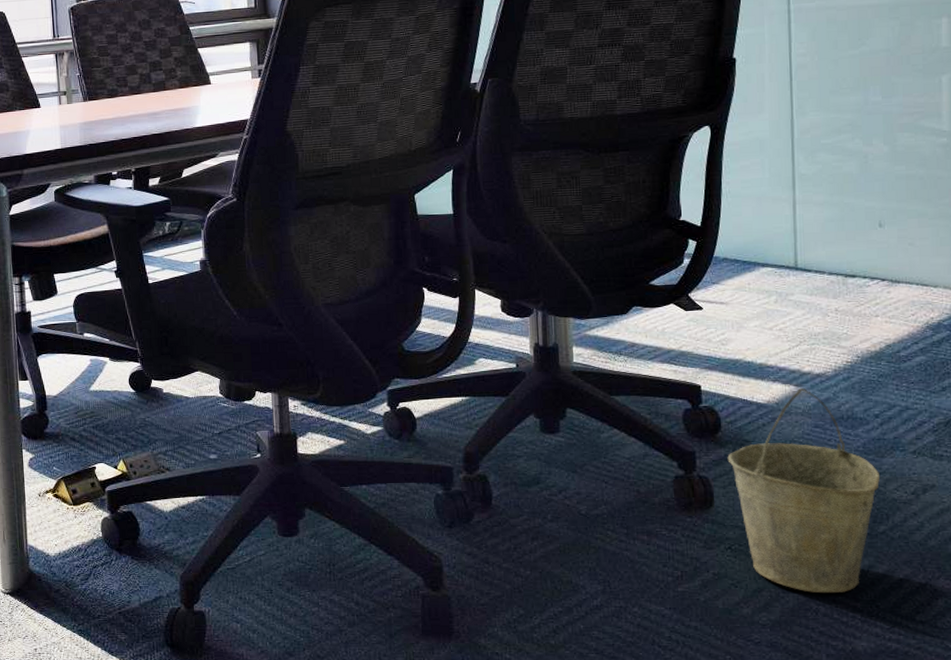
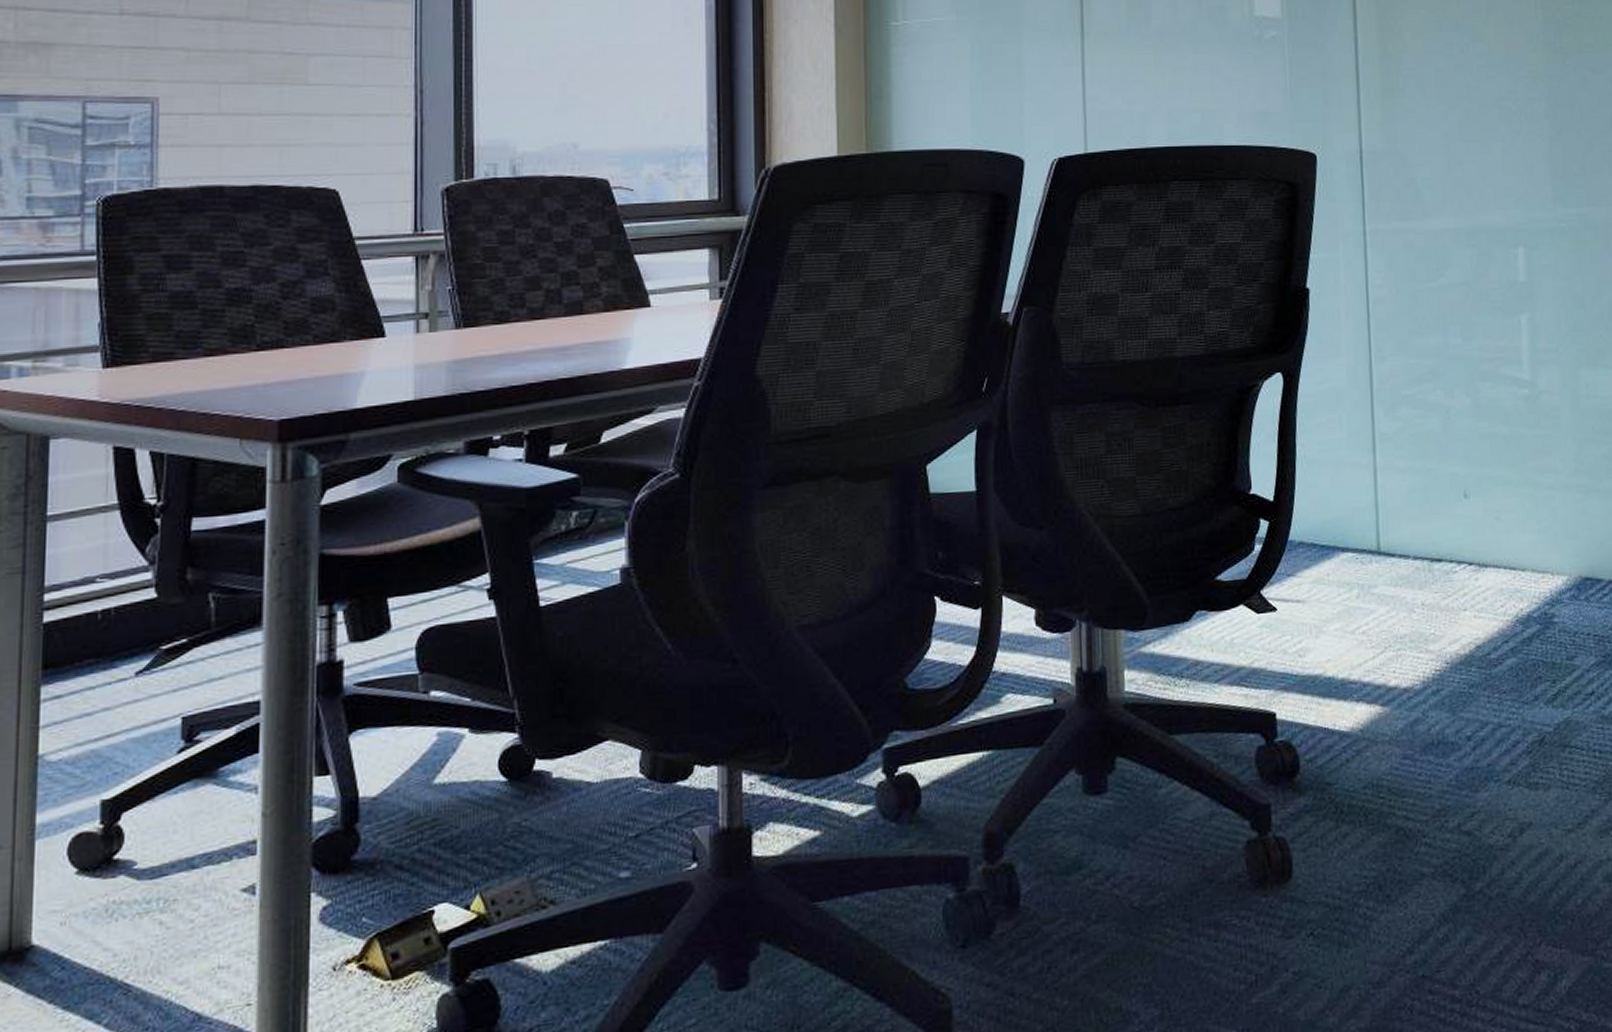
bucket: present [727,387,881,594] -> none [1307,707,1475,984]

